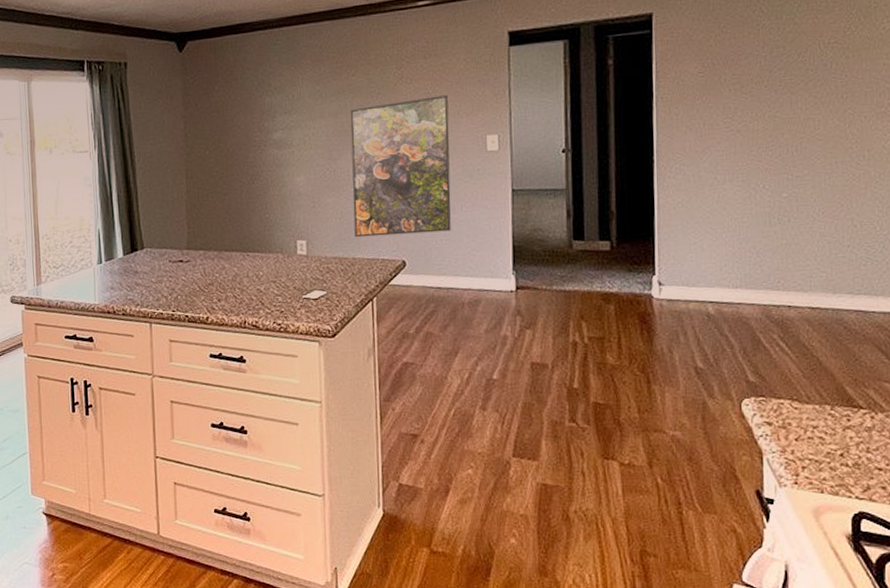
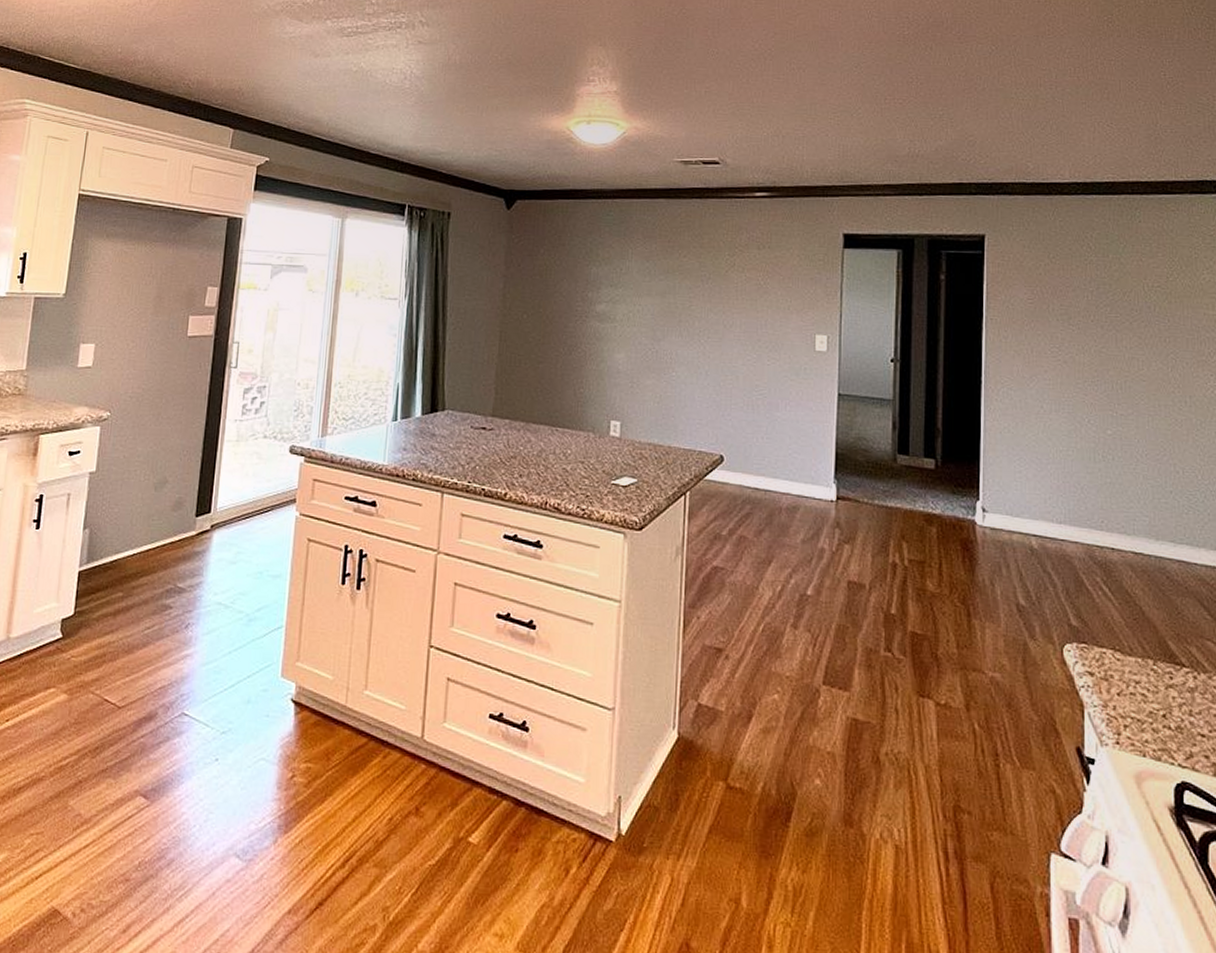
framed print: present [350,95,451,238] -> none [672,288,779,430]

